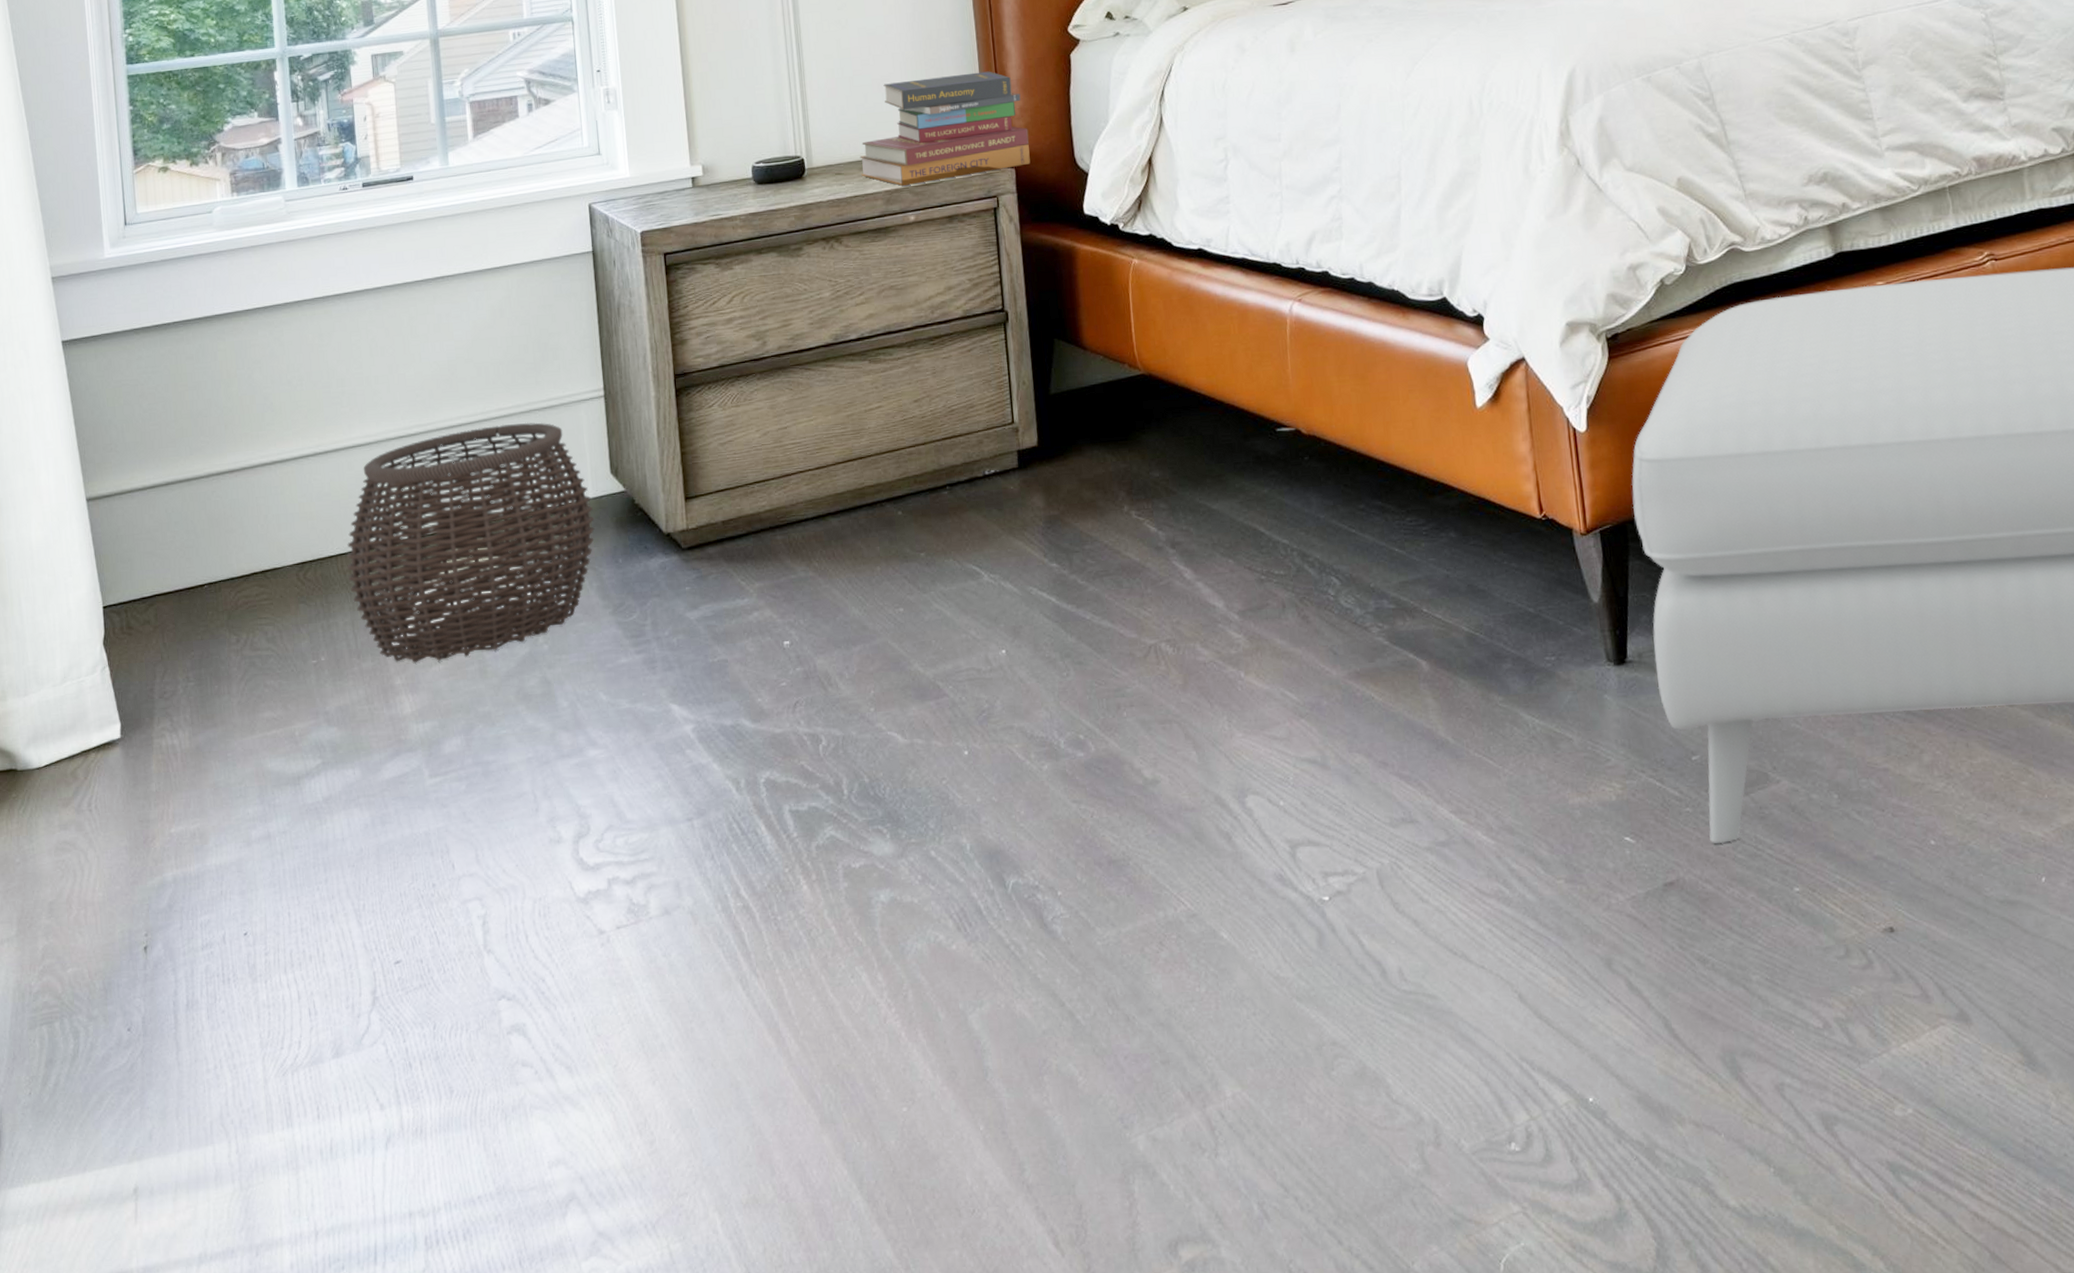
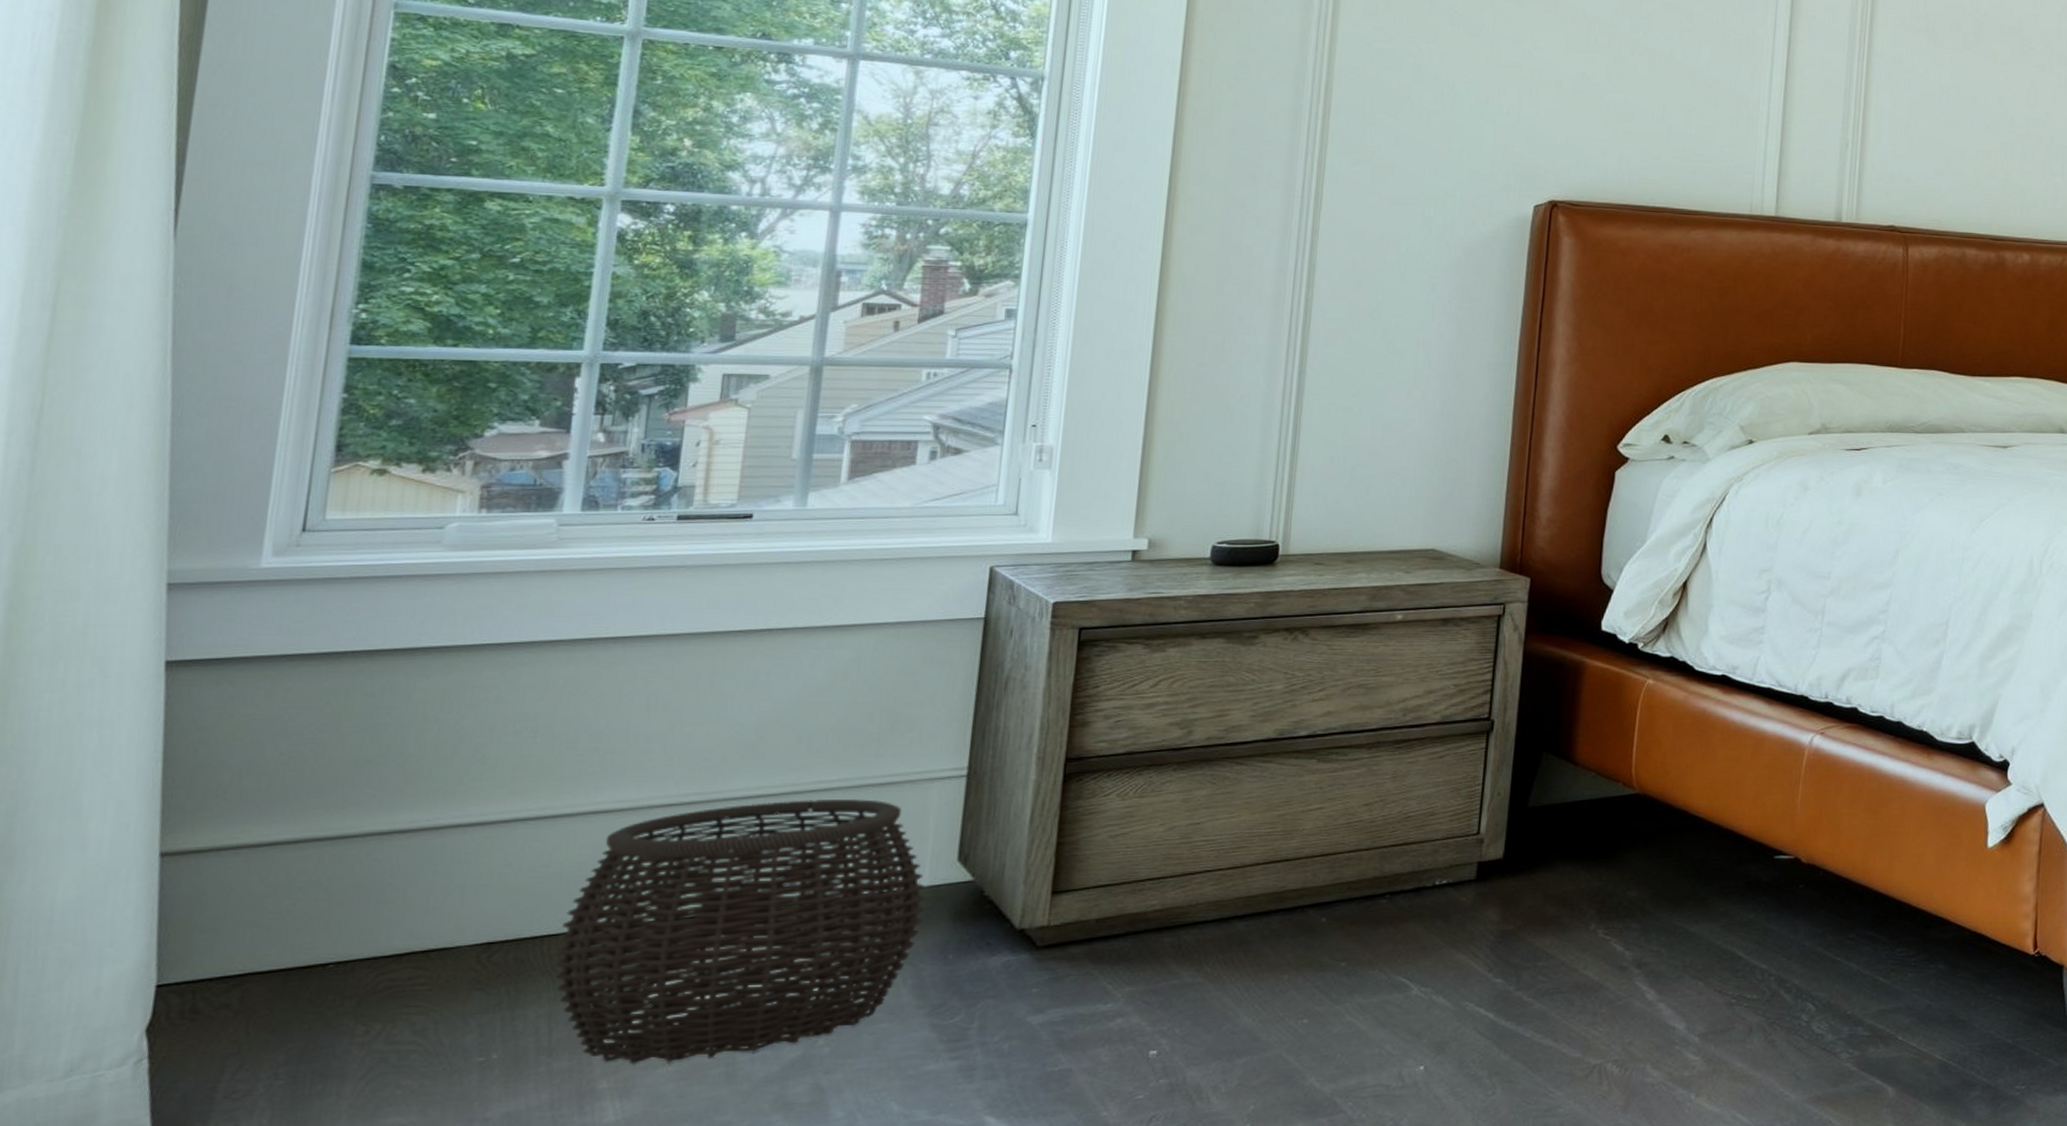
books: present [859,71,1031,186] -> none [1346,477,1553,583]

